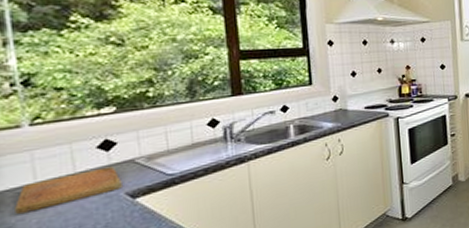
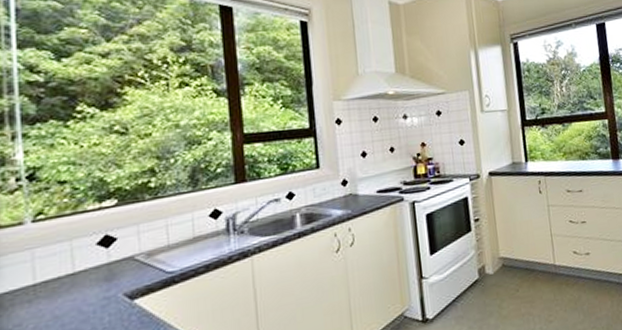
cutting board: present [15,166,122,215] -> none [13,264,121,320]

